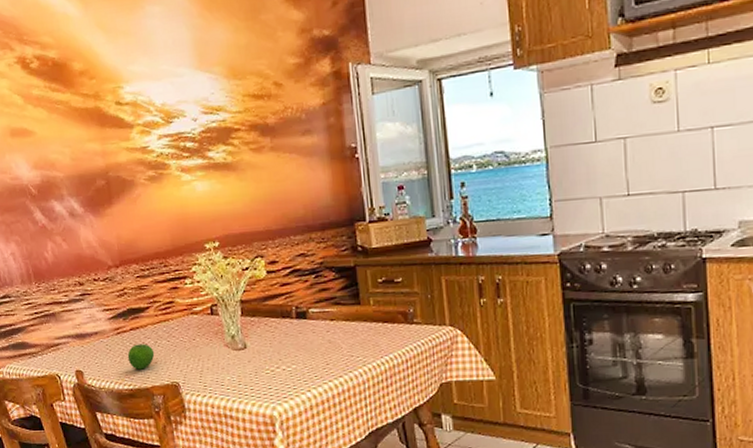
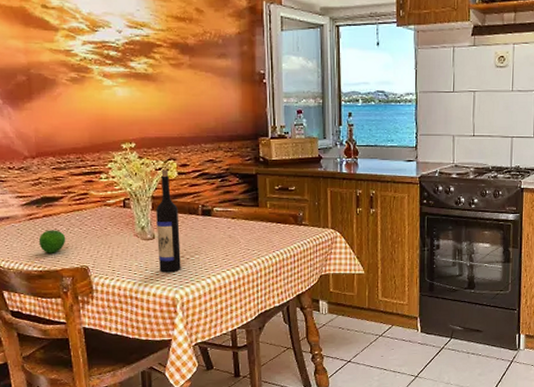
wine bottle: none [245,268,277,386] -> present [156,169,181,272]

